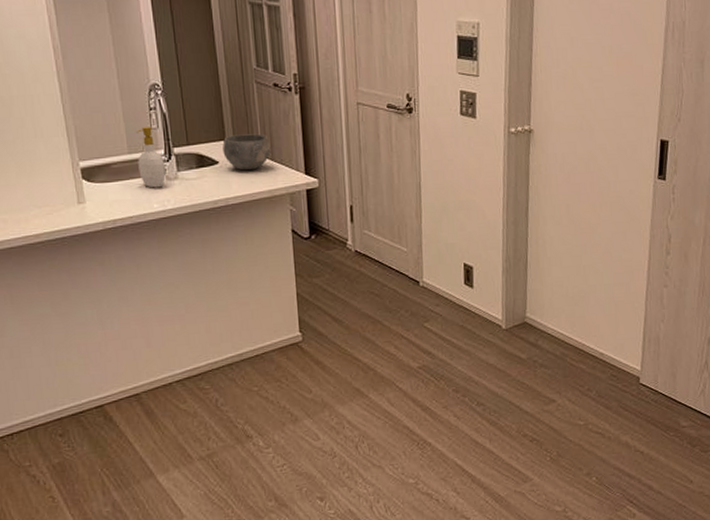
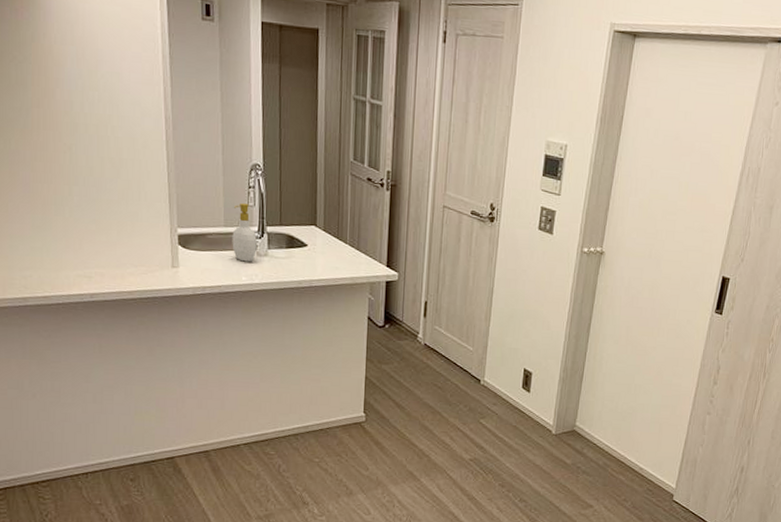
bowl: present [222,133,271,171] -> none [313,221,358,257]

